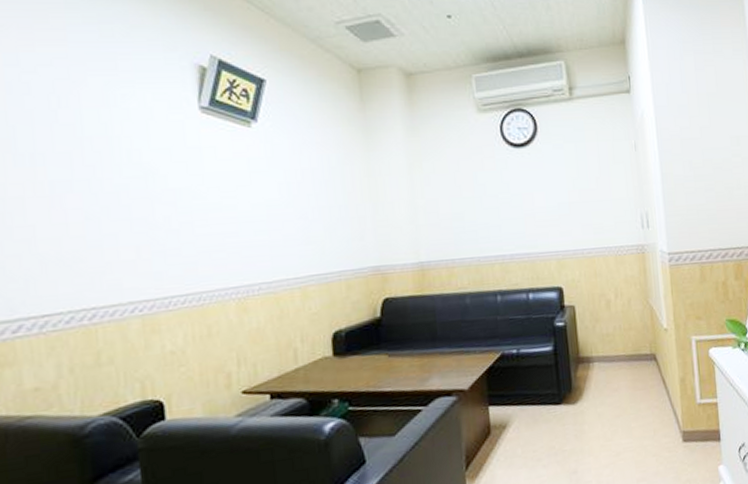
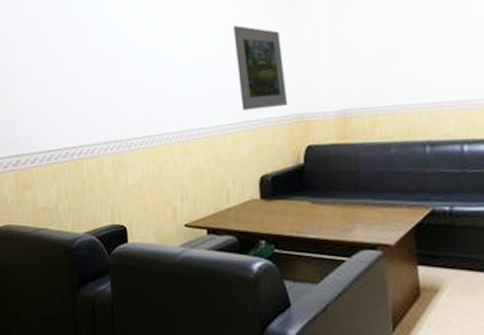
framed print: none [301,171,365,263] -> present [232,25,289,111]

